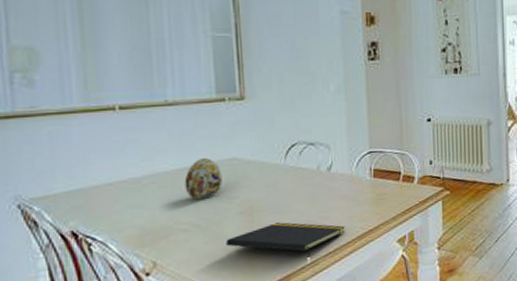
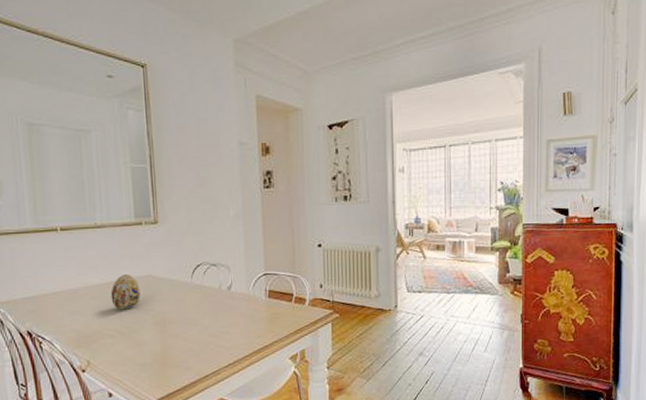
notepad: present [226,222,345,257] -> none [144,334,243,367]

